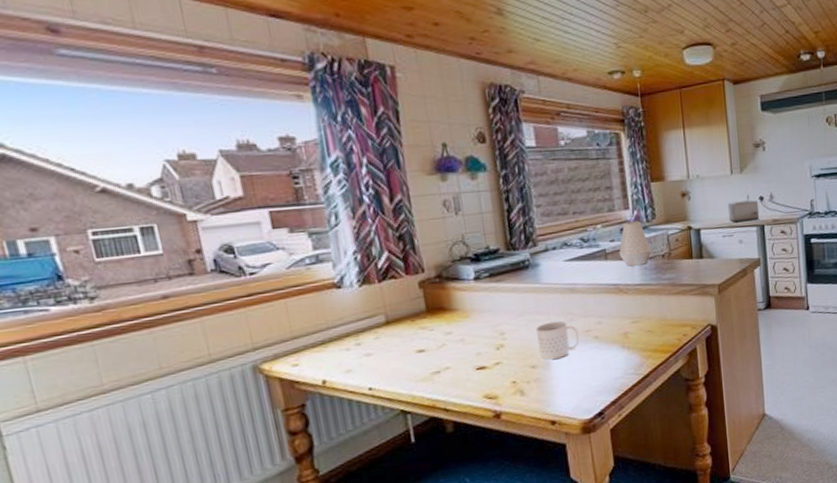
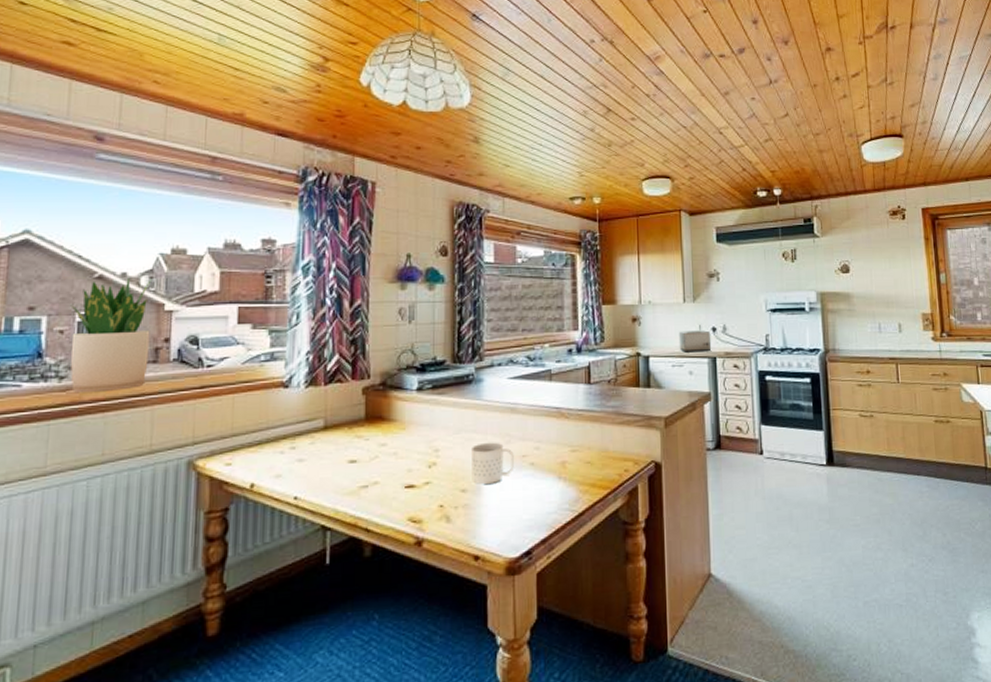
planter: none [78,187,187,313] -> present [70,276,152,394]
vase: present [618,221,651,267] -> none [564,343,597,391]

